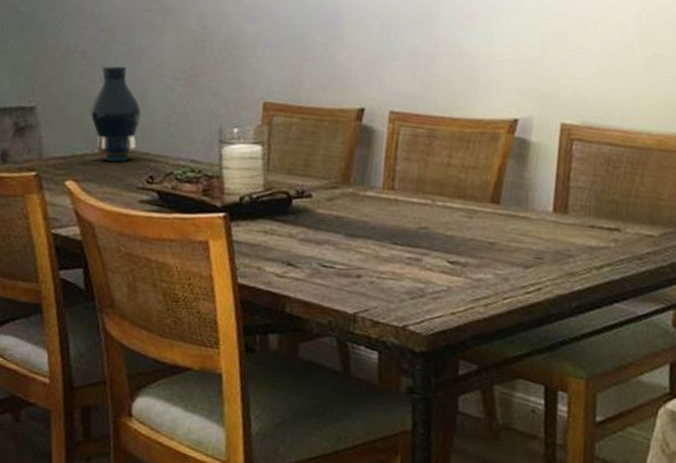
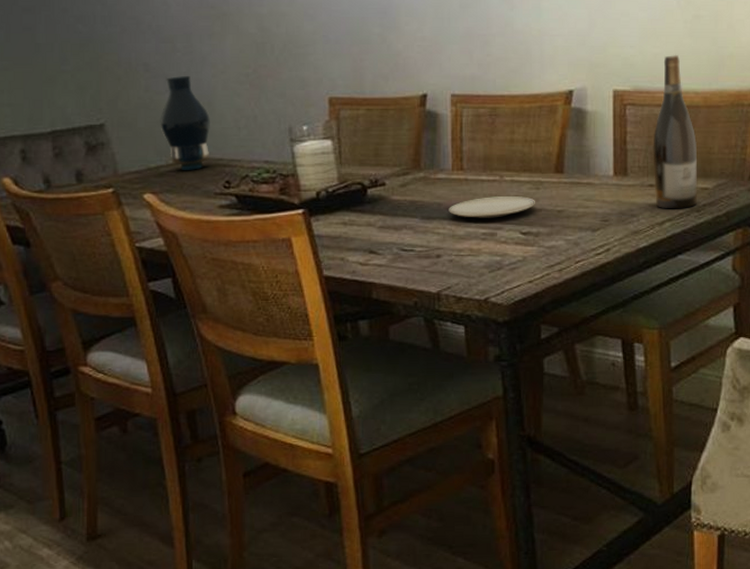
plate: none [374,220,468,243] -> present [449,196,536,218]
wine bottle: none [595,92,646,255] -> present [653,54,698,209]

